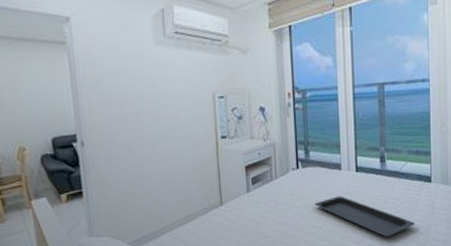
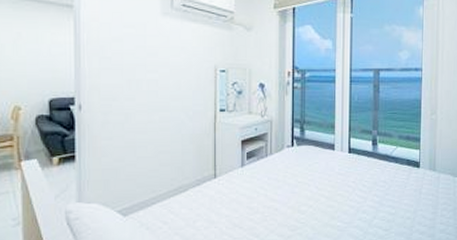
serving tray: present [315,196,416,237] -> none [307,176,403,219]

